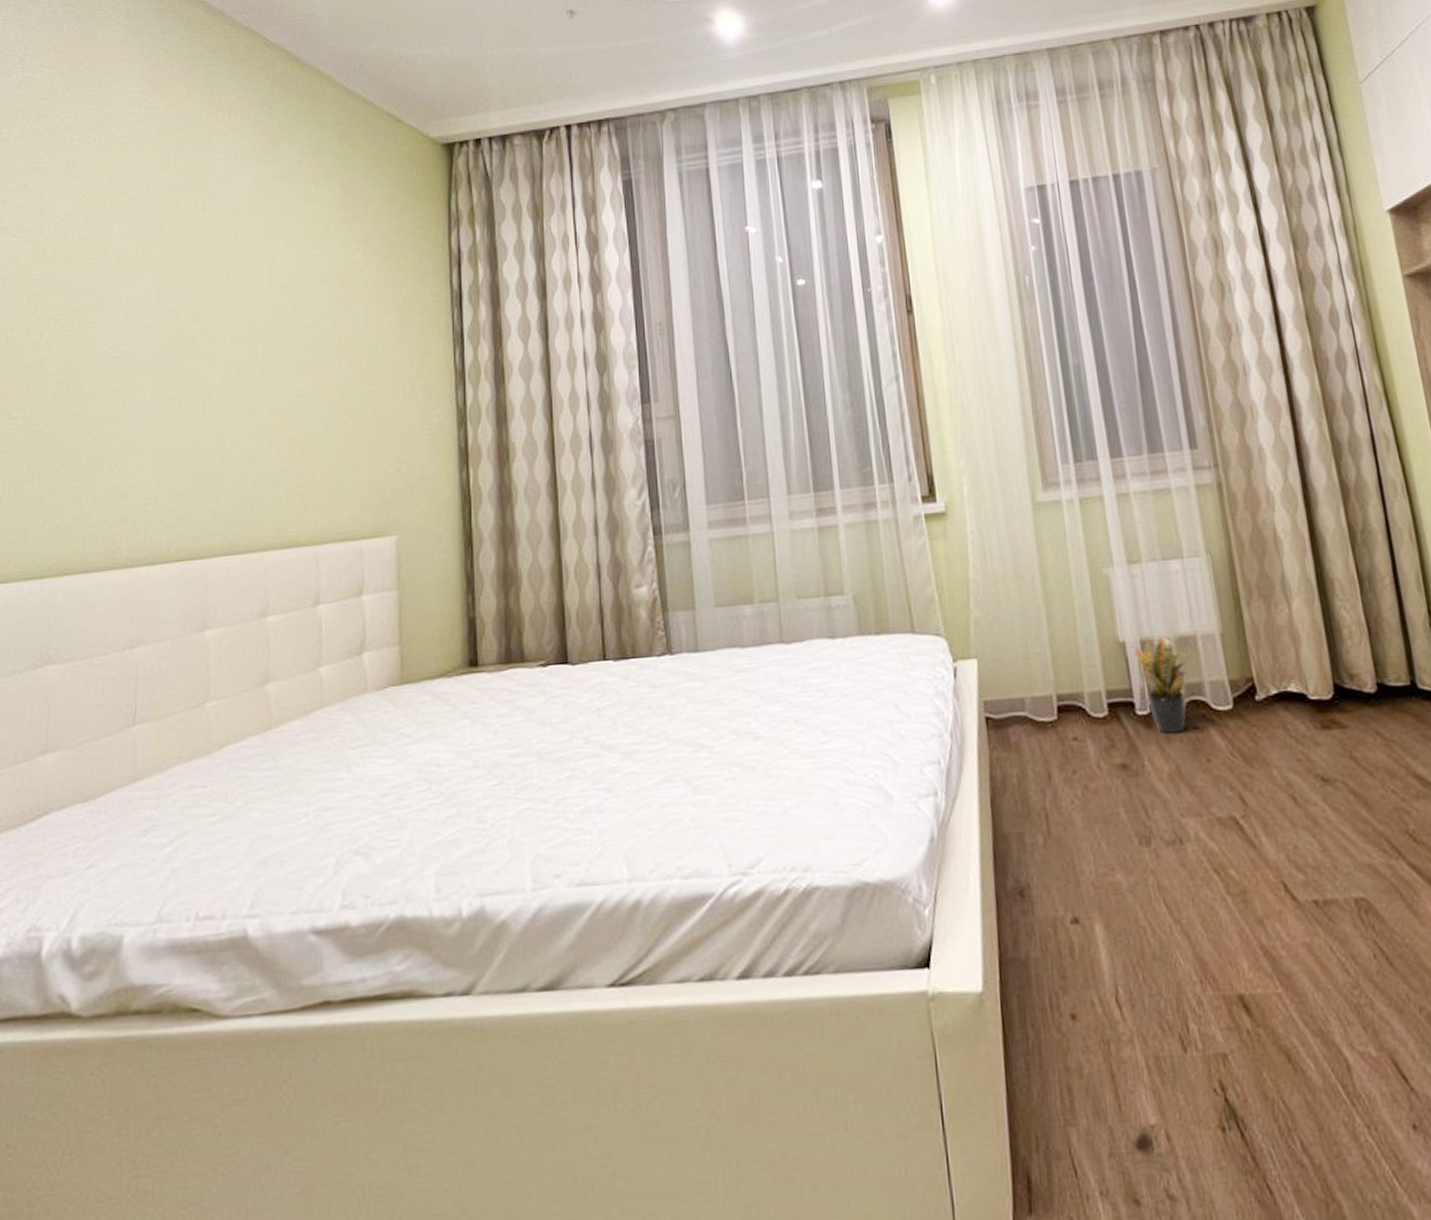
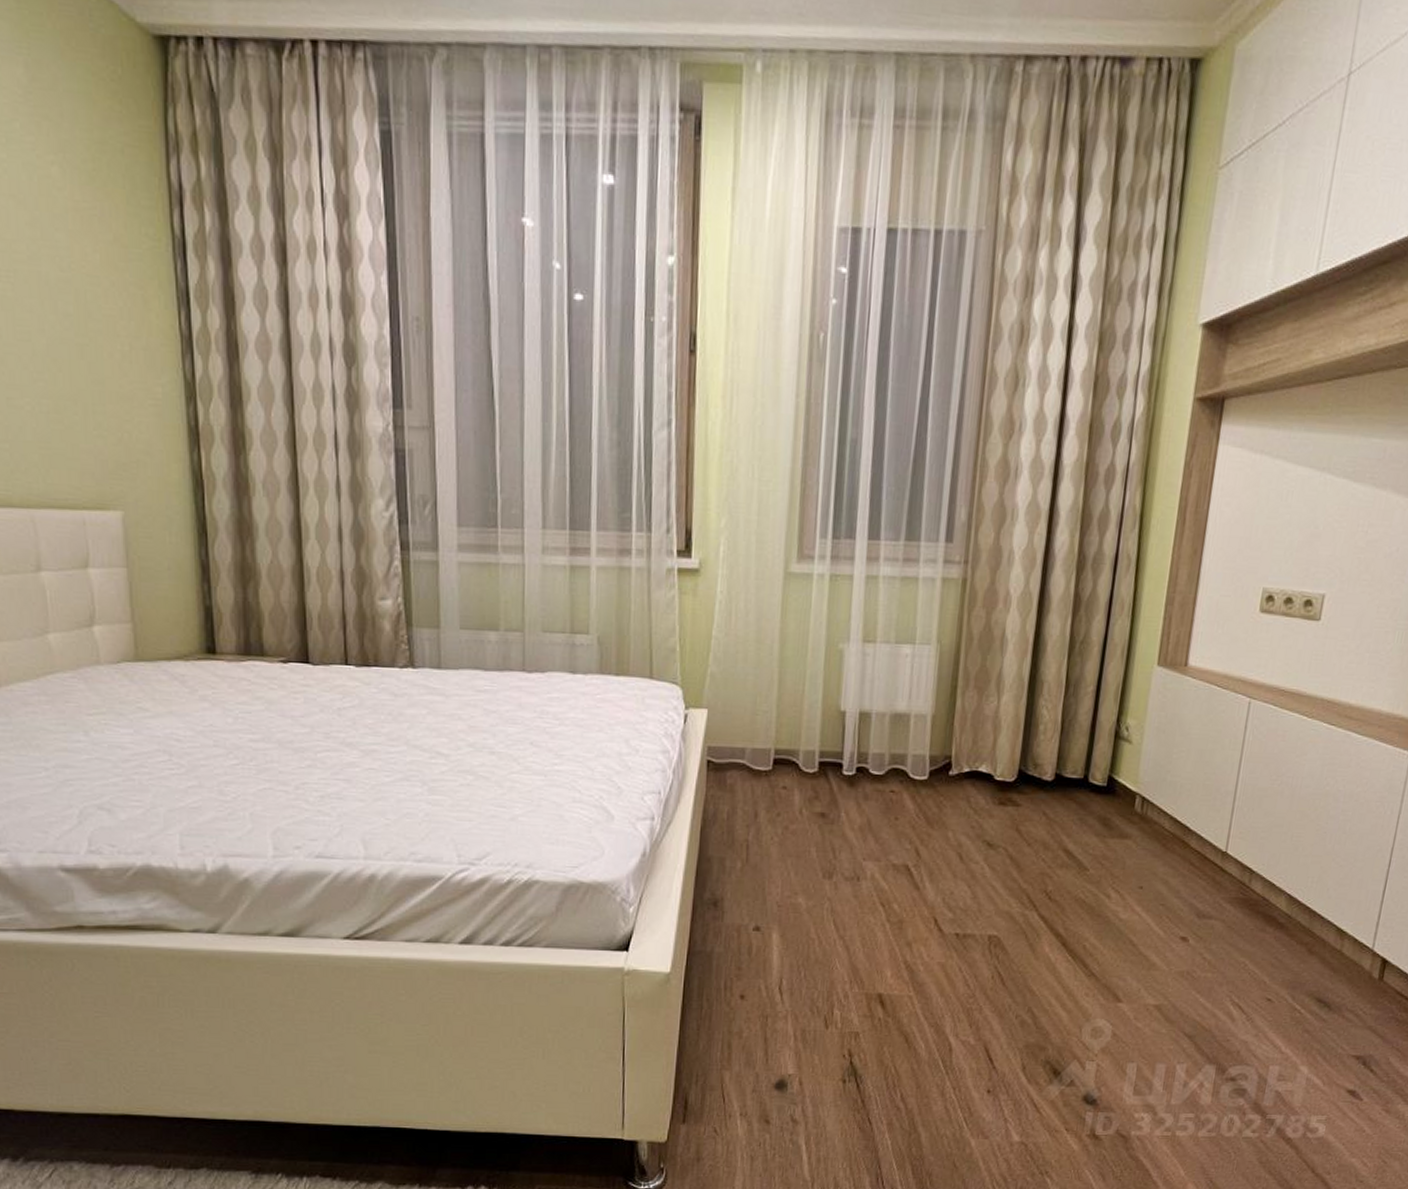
potted plant: present [1134,634,1188,734] -> none [852,708,899,793]

